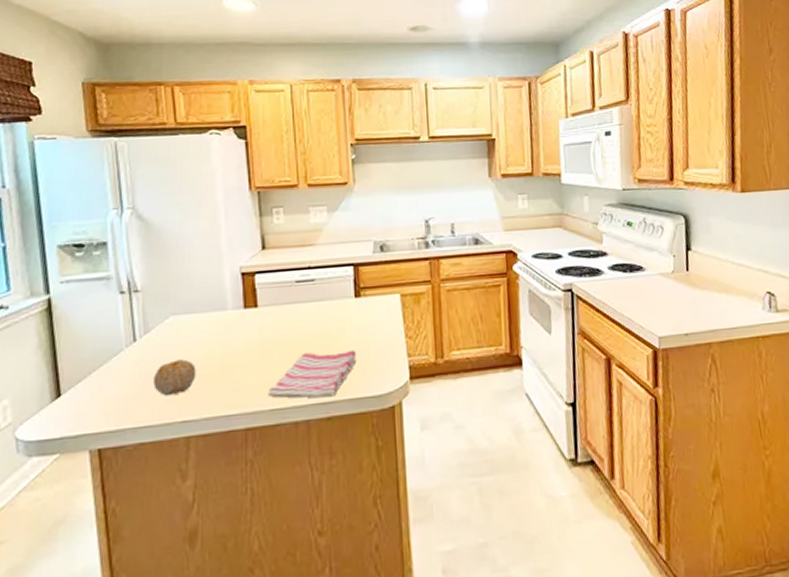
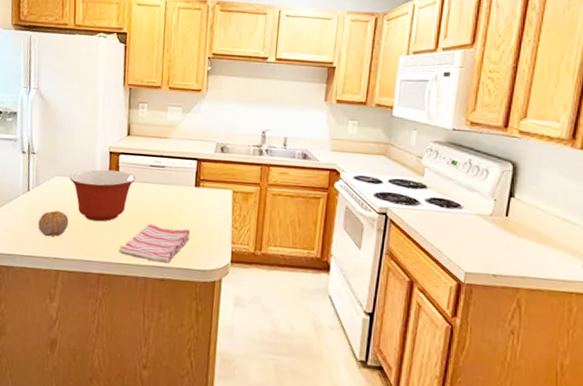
mixing bowl: none [190,294,280,364] -> present [69,169,136,222]

